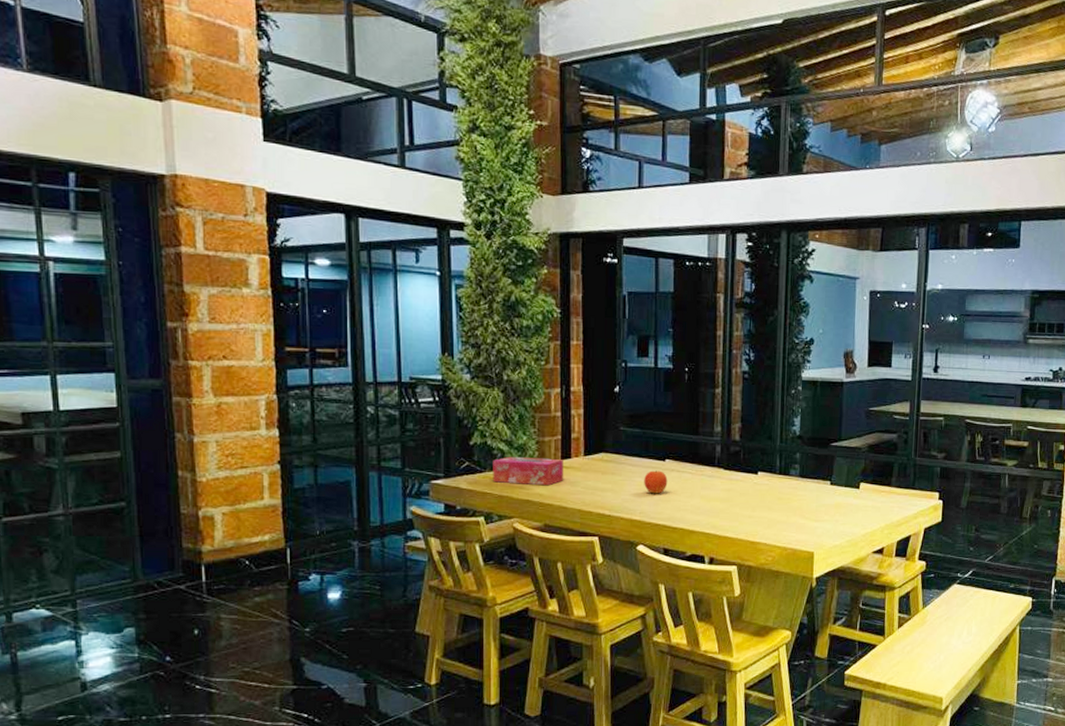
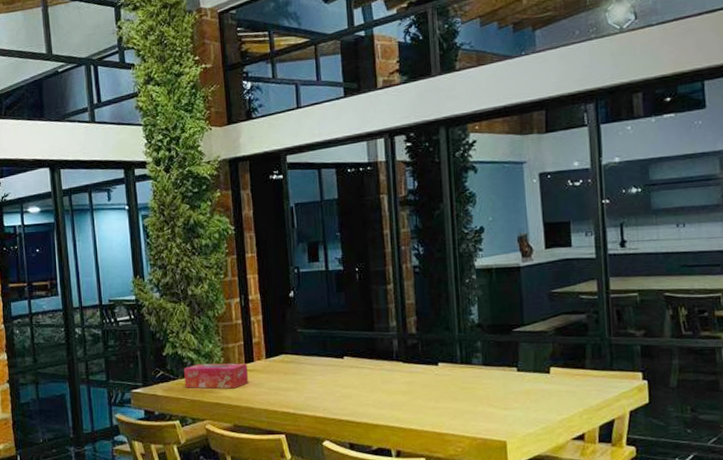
fruit: present [644,470,668,494] -> none [324,368,348,391]

